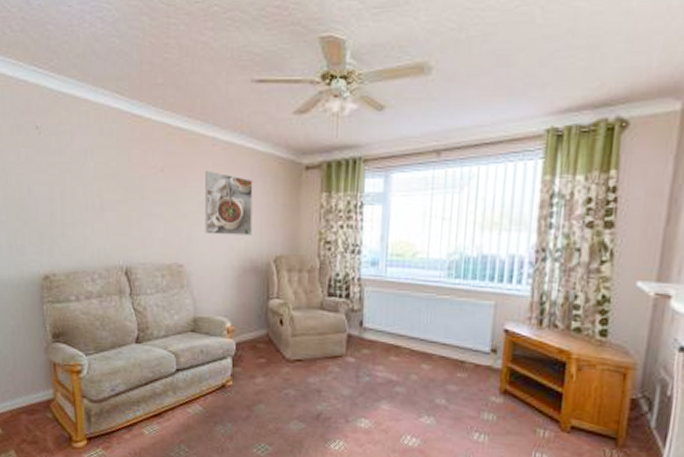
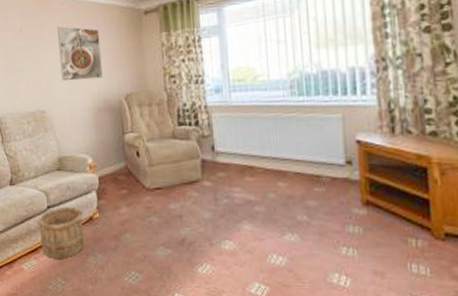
wooden bucket: none [164,371,215,427] -> present [38,207,85,260]

